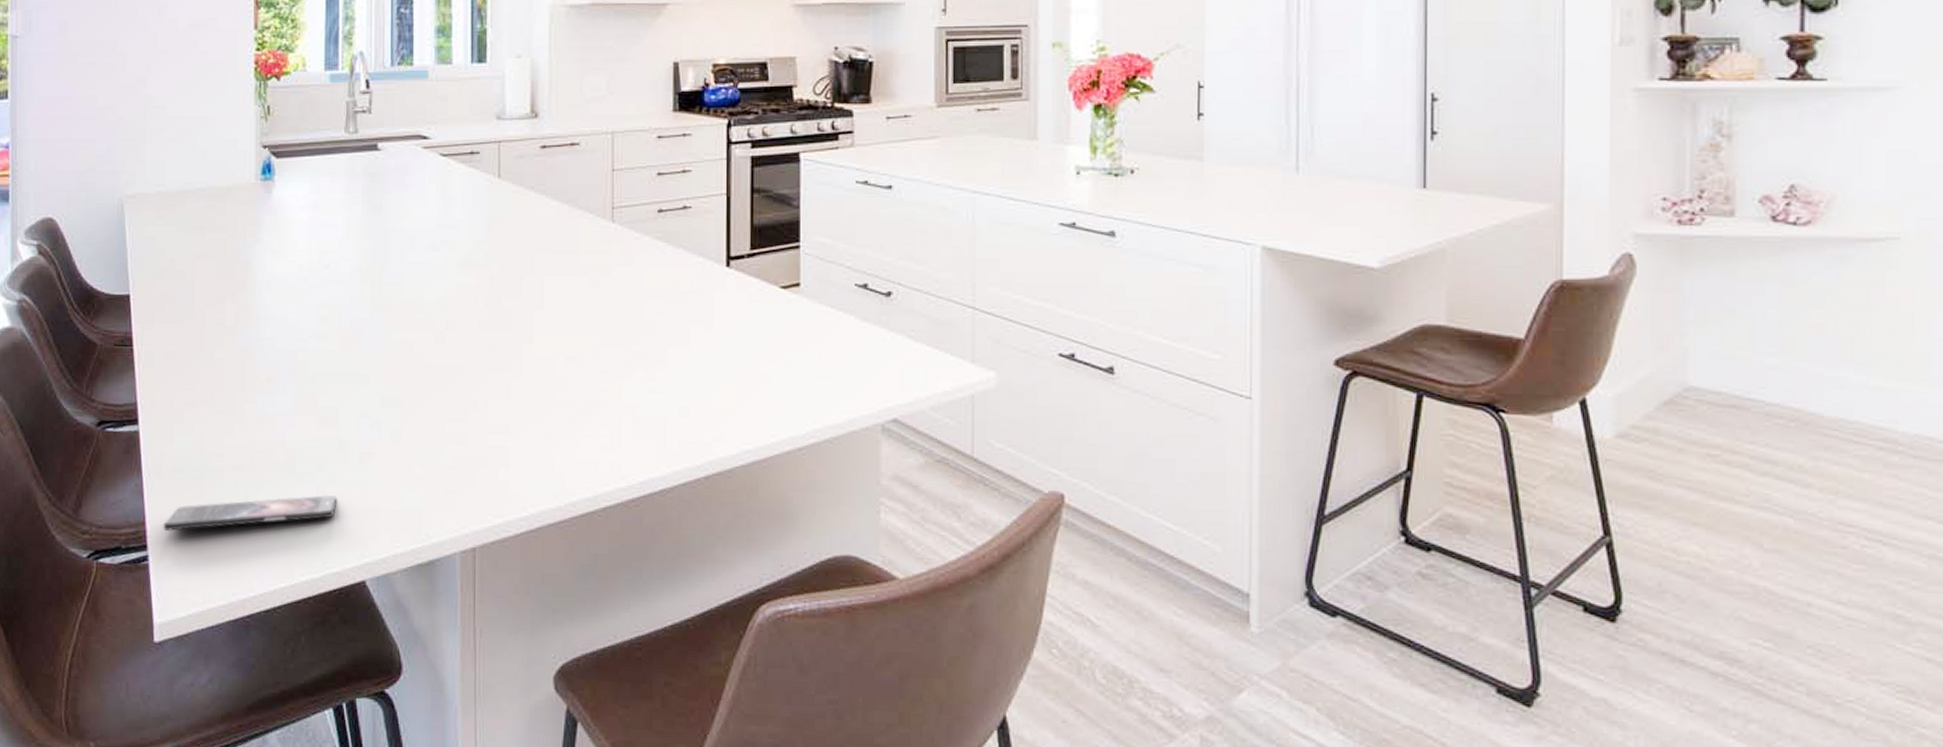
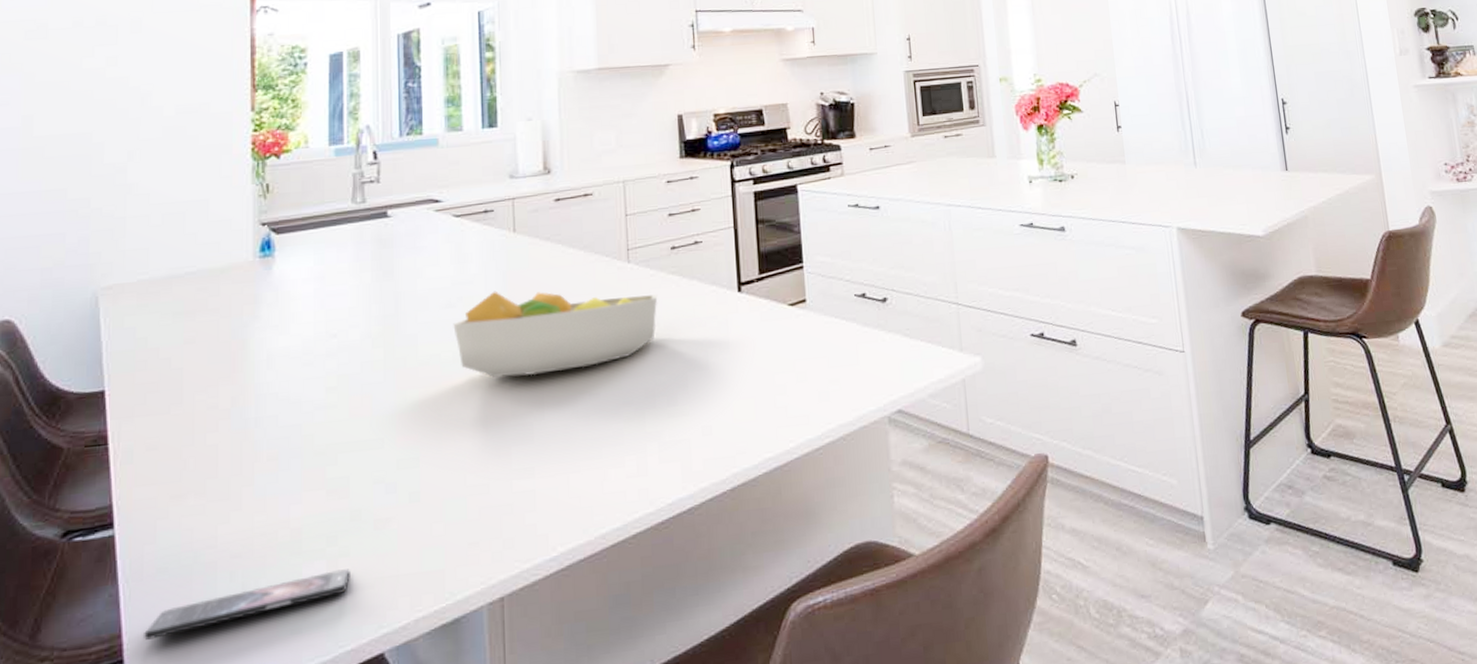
fruit bowl: none [437,238,641,331] -> present [453,291,658,377]

